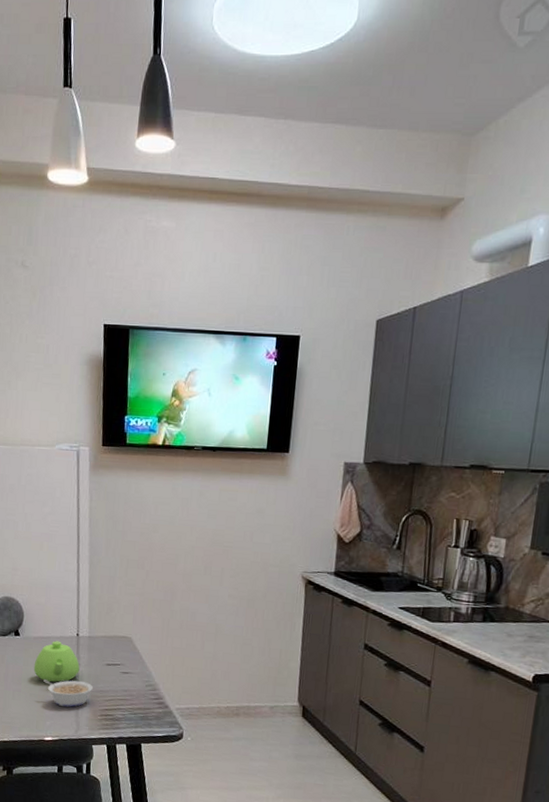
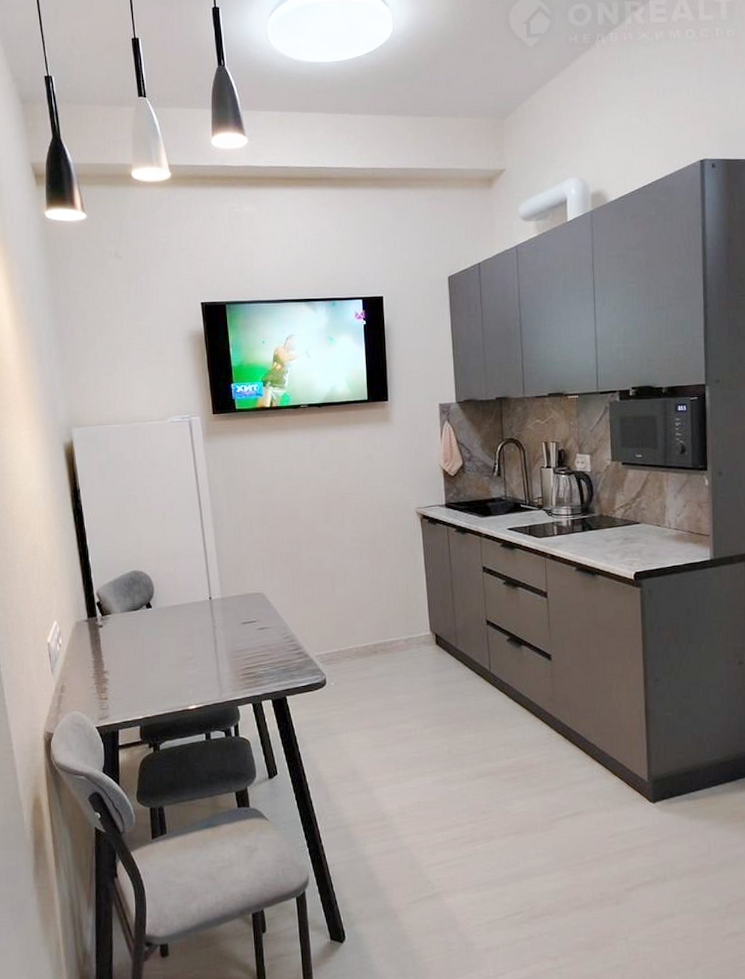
teapot: present [33,641,80,683] -> none [169,607,216,650]
legume: present [43,679,94,707] -> none [181,644,232,672]

